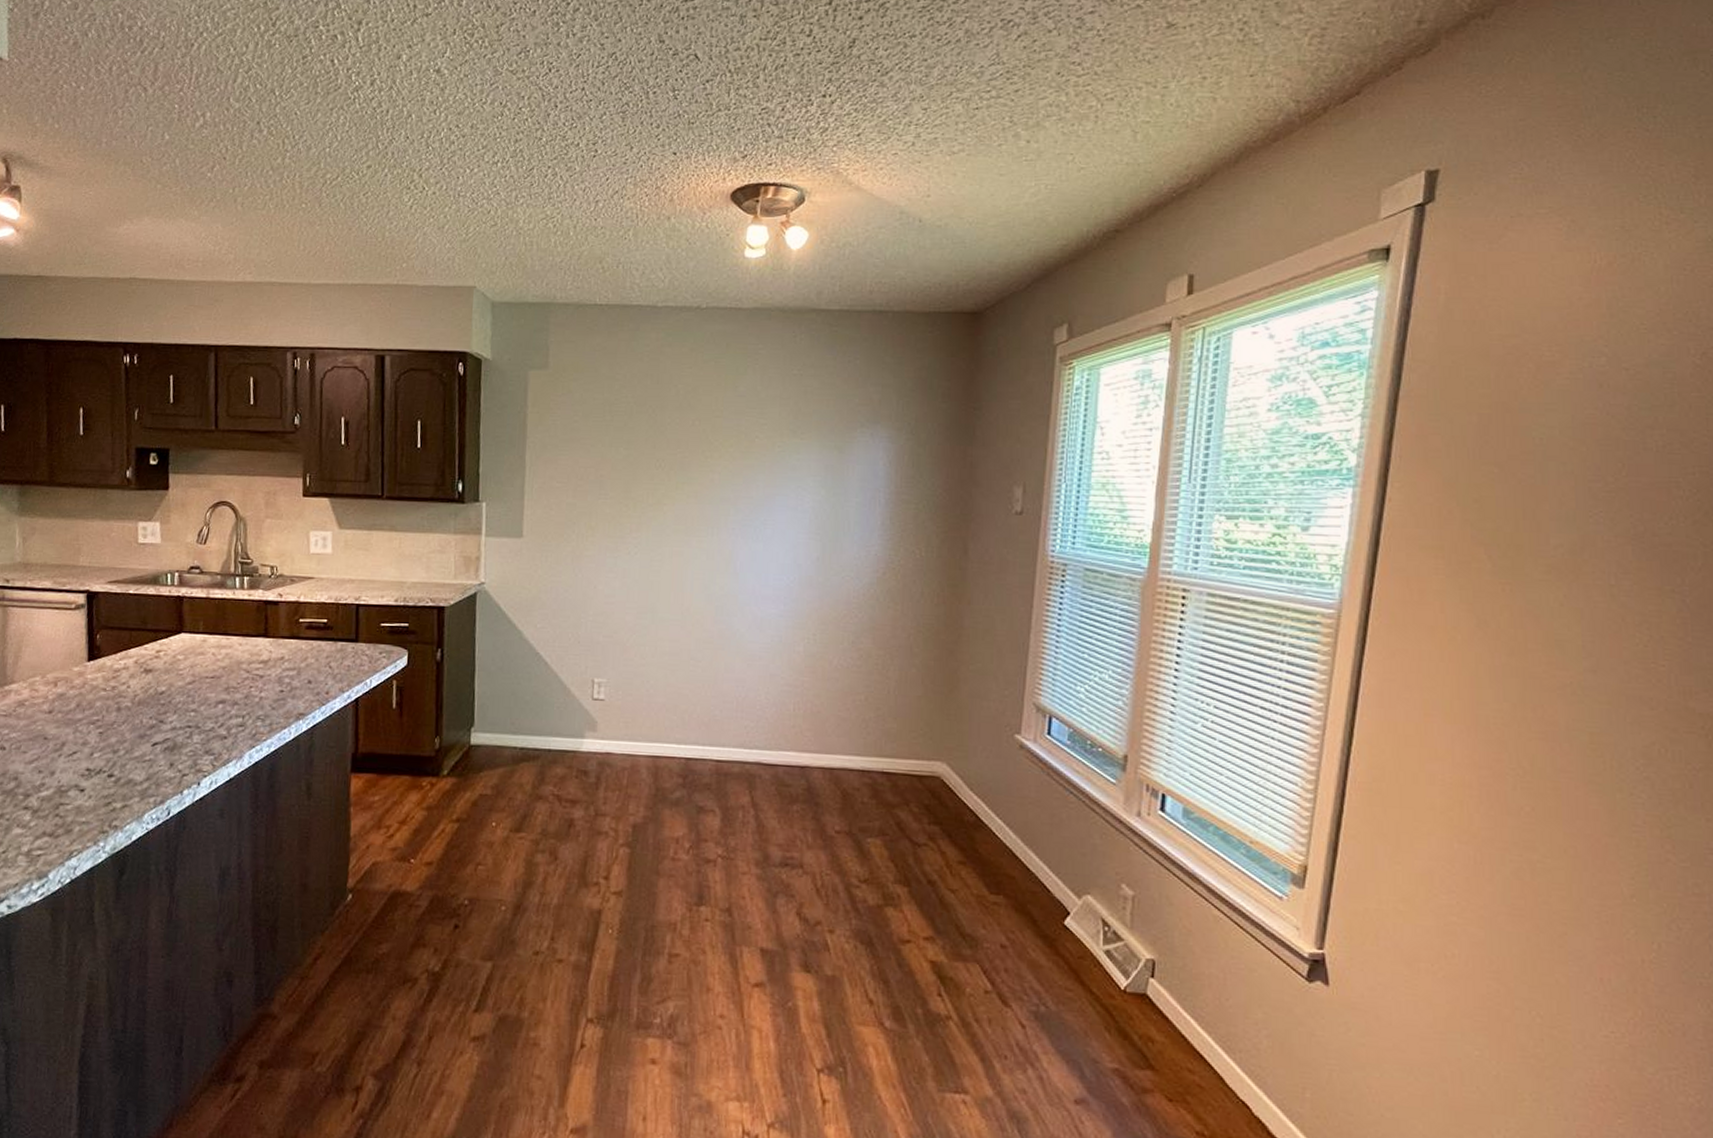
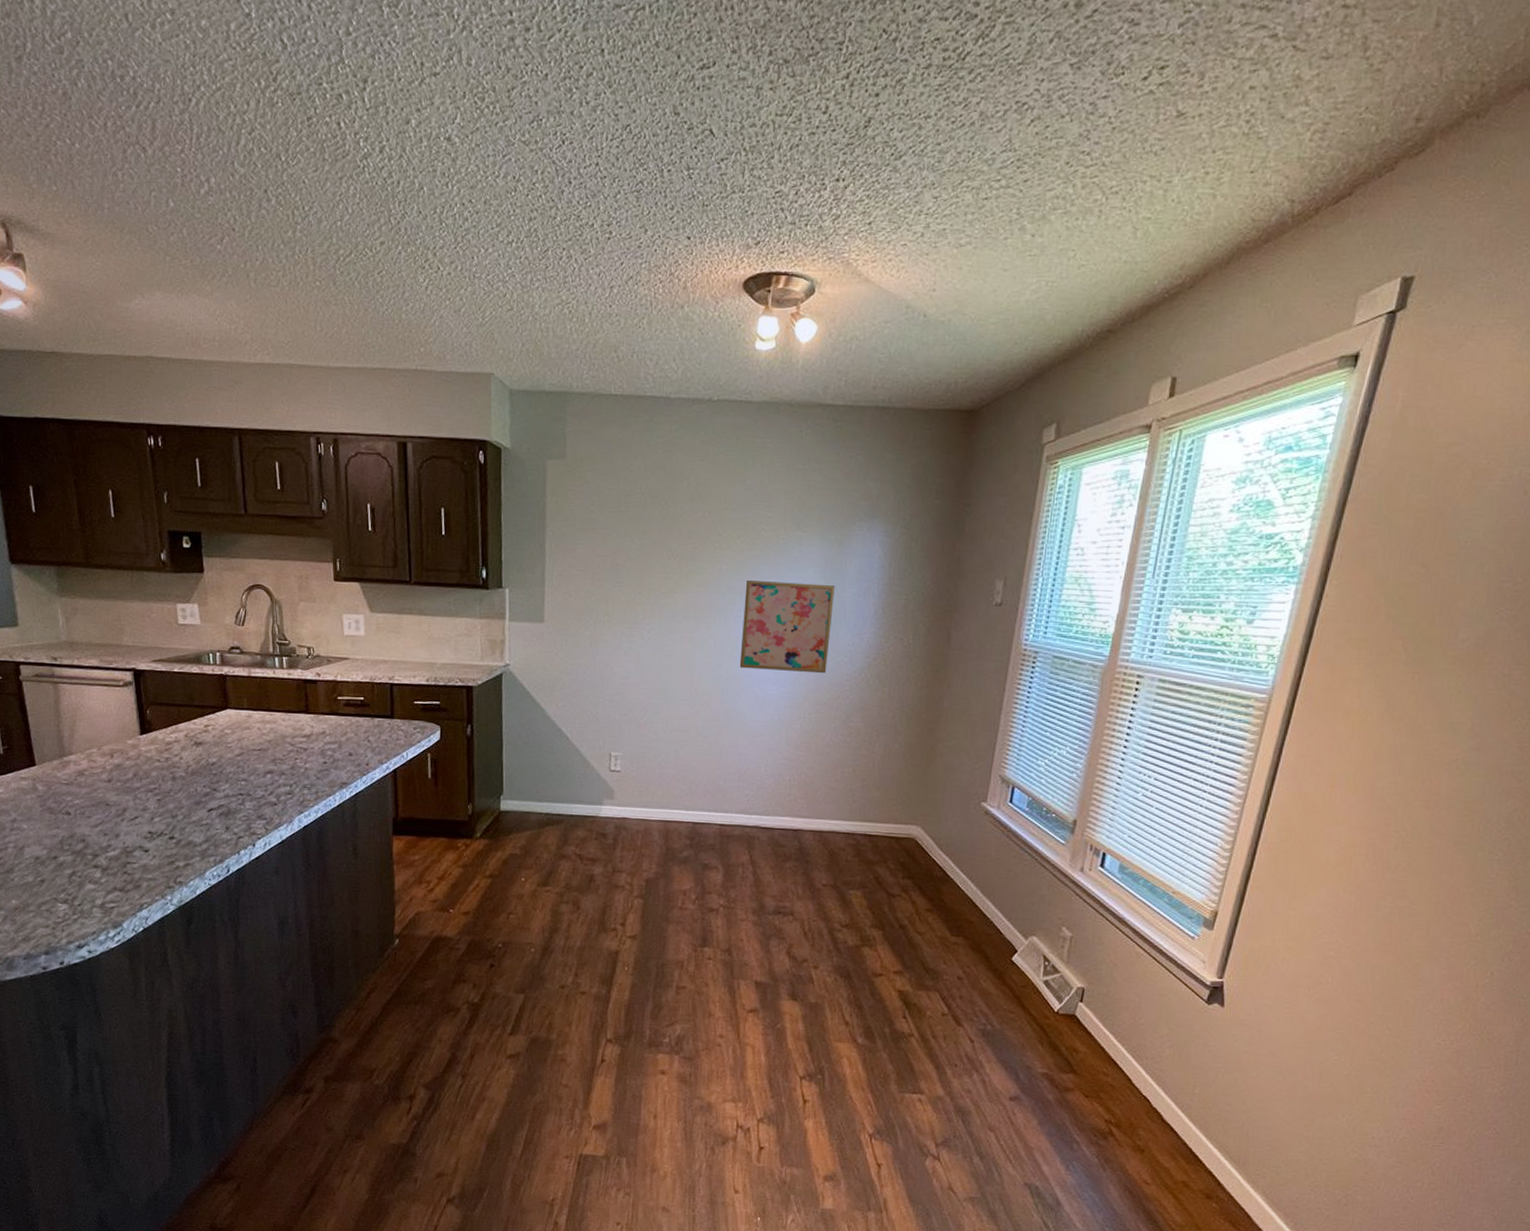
wall art: none [734,491,837,590] -> present [739,581,835,674]

